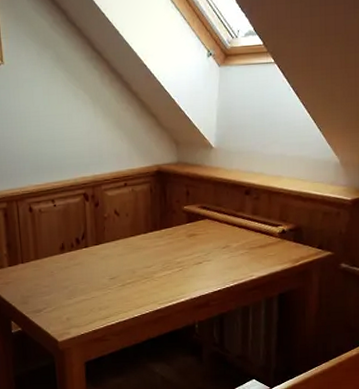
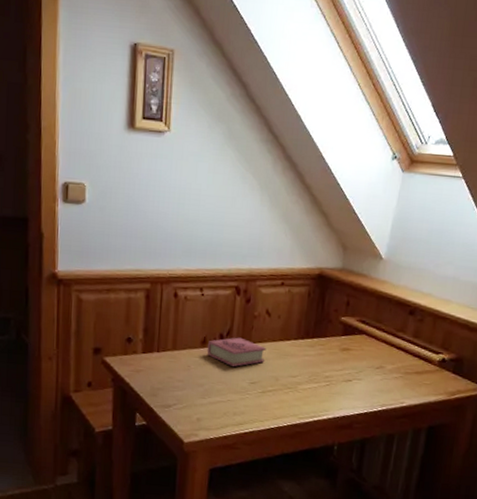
book: none [66,239,121,266] -> present [207,337,266,367]

